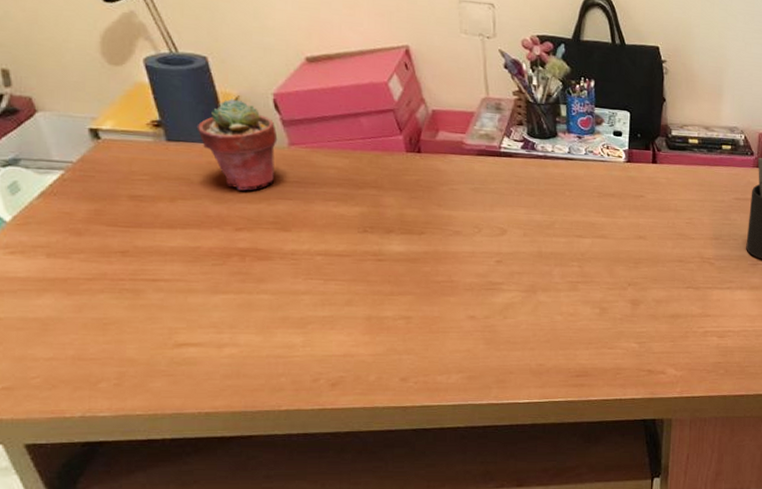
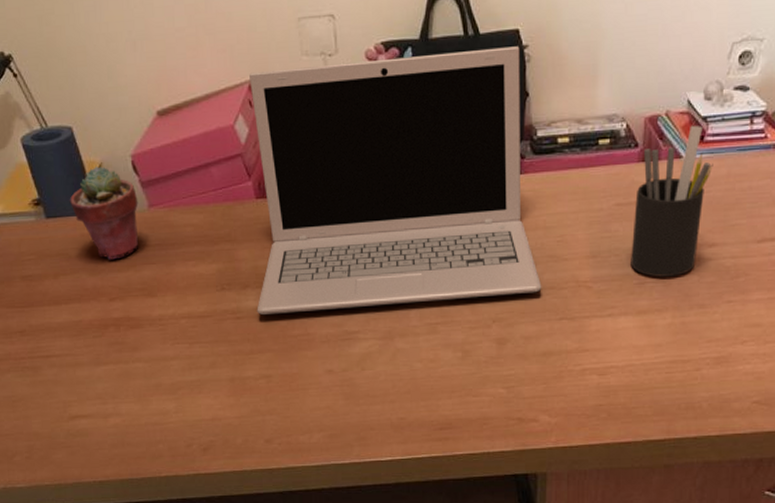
laptop: none [400,39,672,264] -> present [249,46,542,315]

